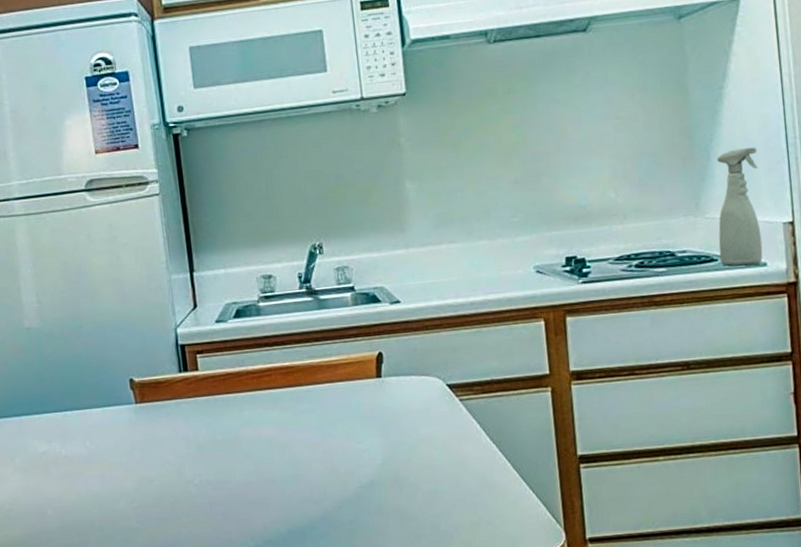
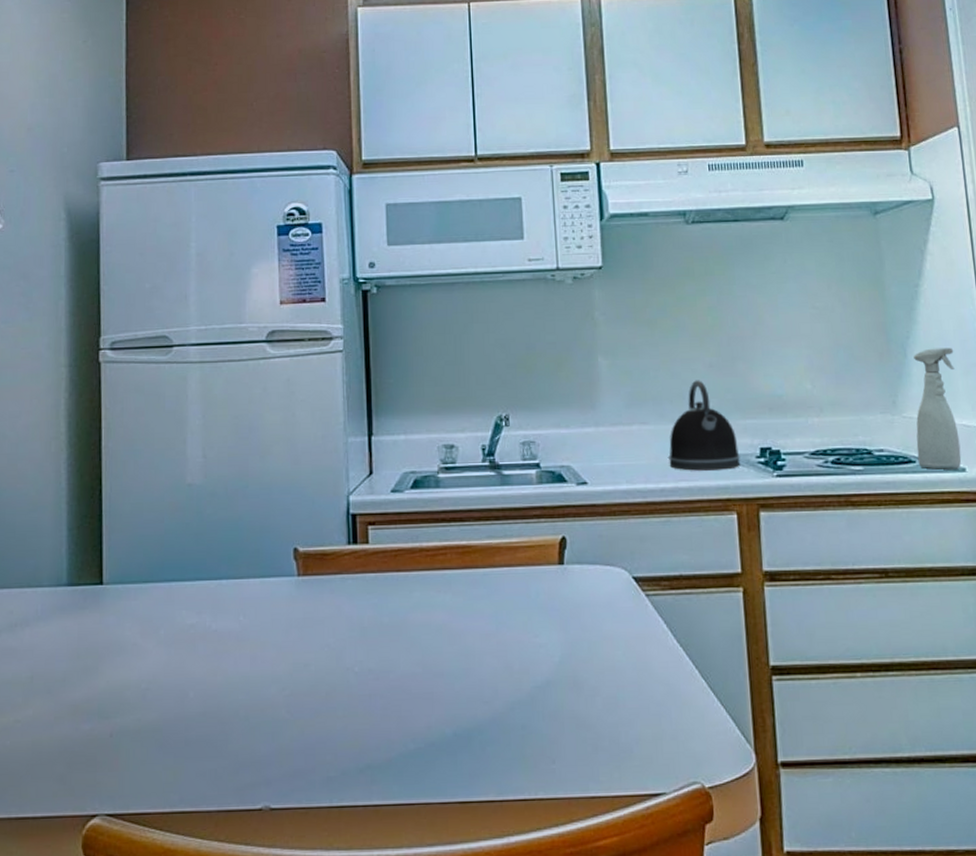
kettle: none [476,197,548,283] -> present [667,380,741,471]

